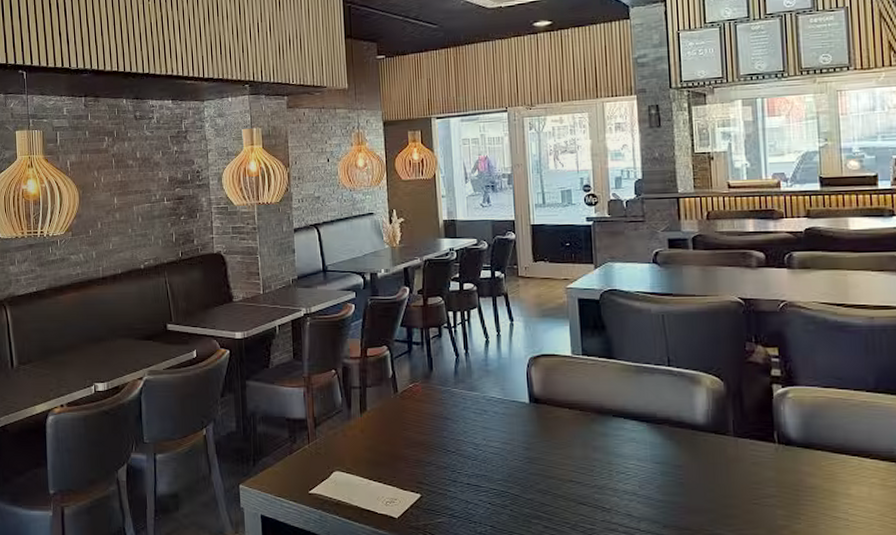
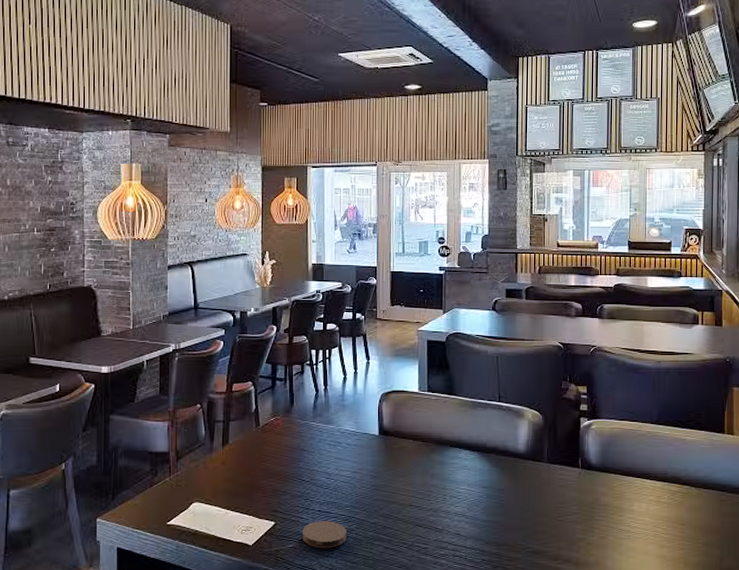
coaster: none [451,495,500,525] -> present [303,521,346,549]

